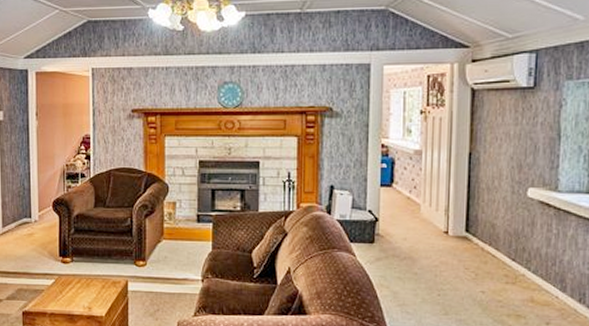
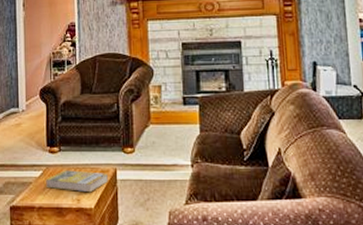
book: none [58,280,119,302] -> present [46,170,108,193]

